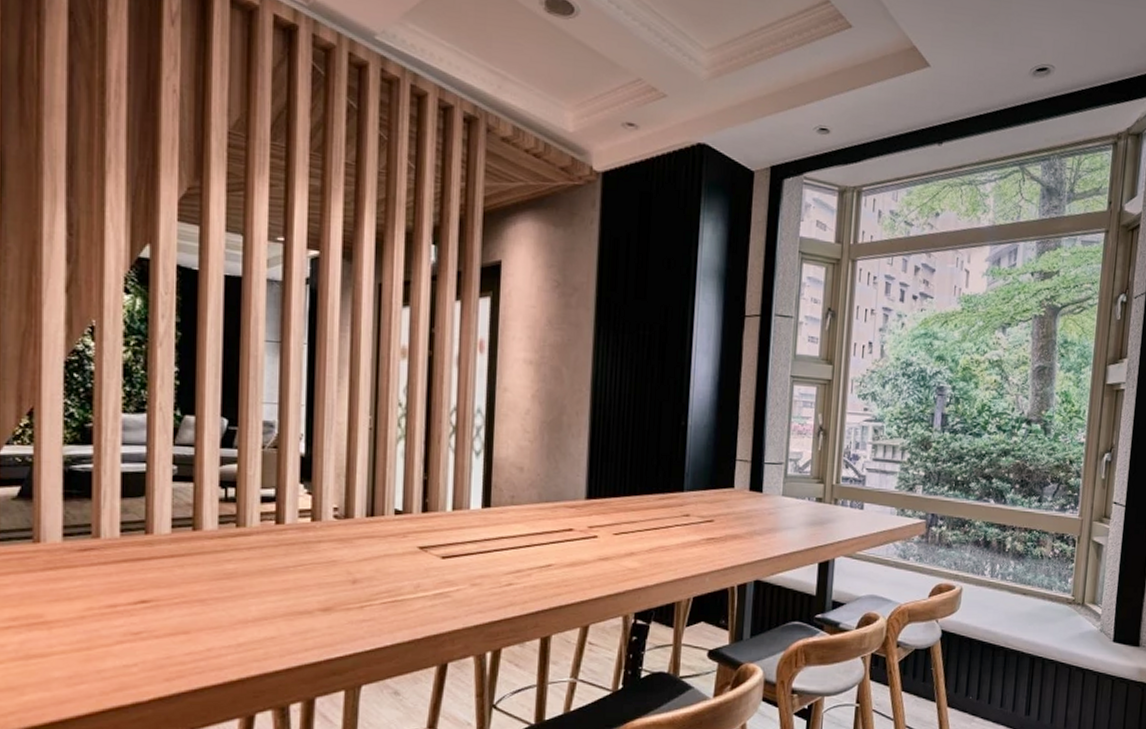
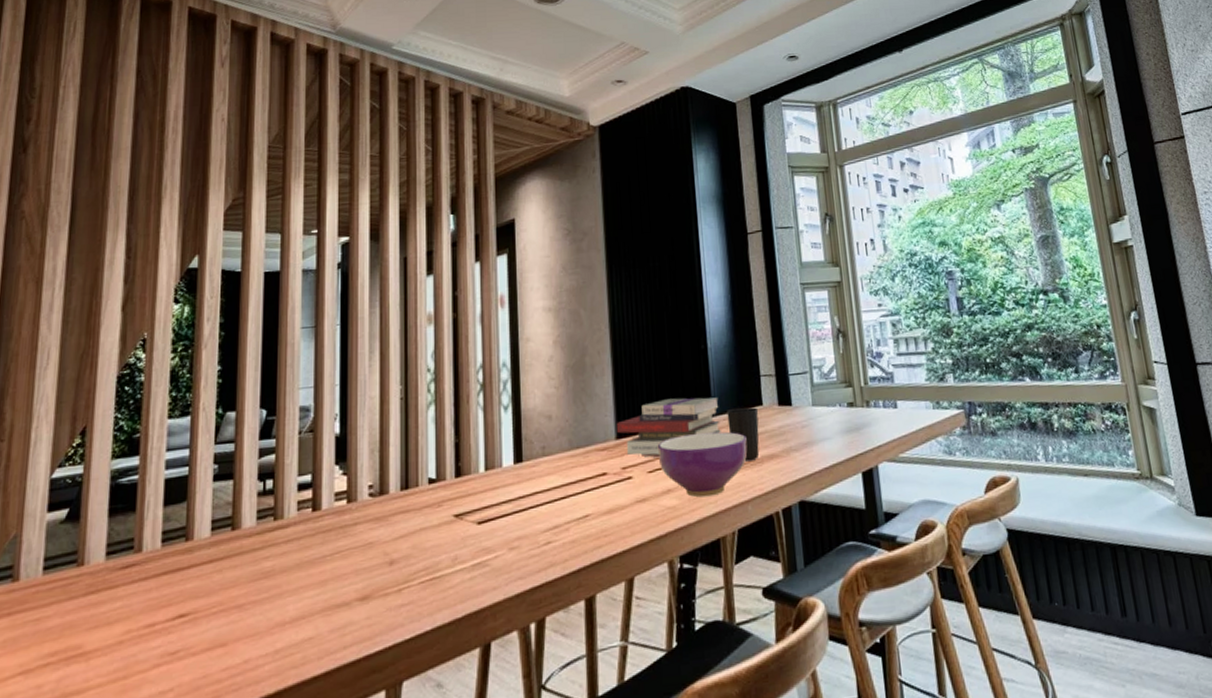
books: none [586,468,692,521] -> present [616,397,721,457]
bowl: none [625,505,714,564] -> present [657,431,748,497]
cup: none [697,486,730,538] -> present [727,407,760,462]

